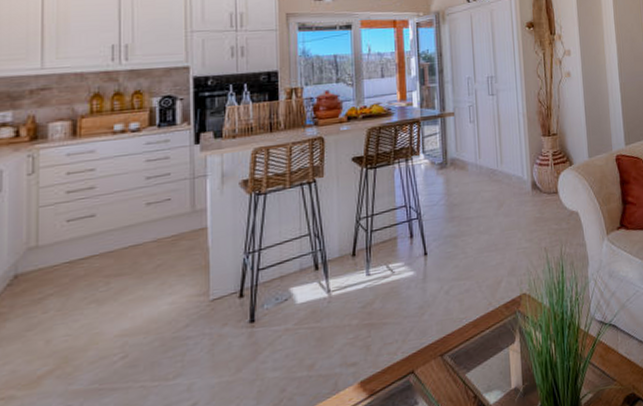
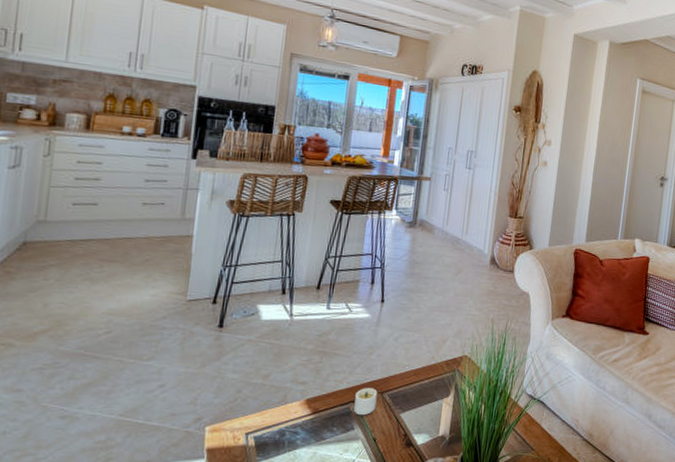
candle: none [413,352,438,387] -> present [354,388,378,416]

